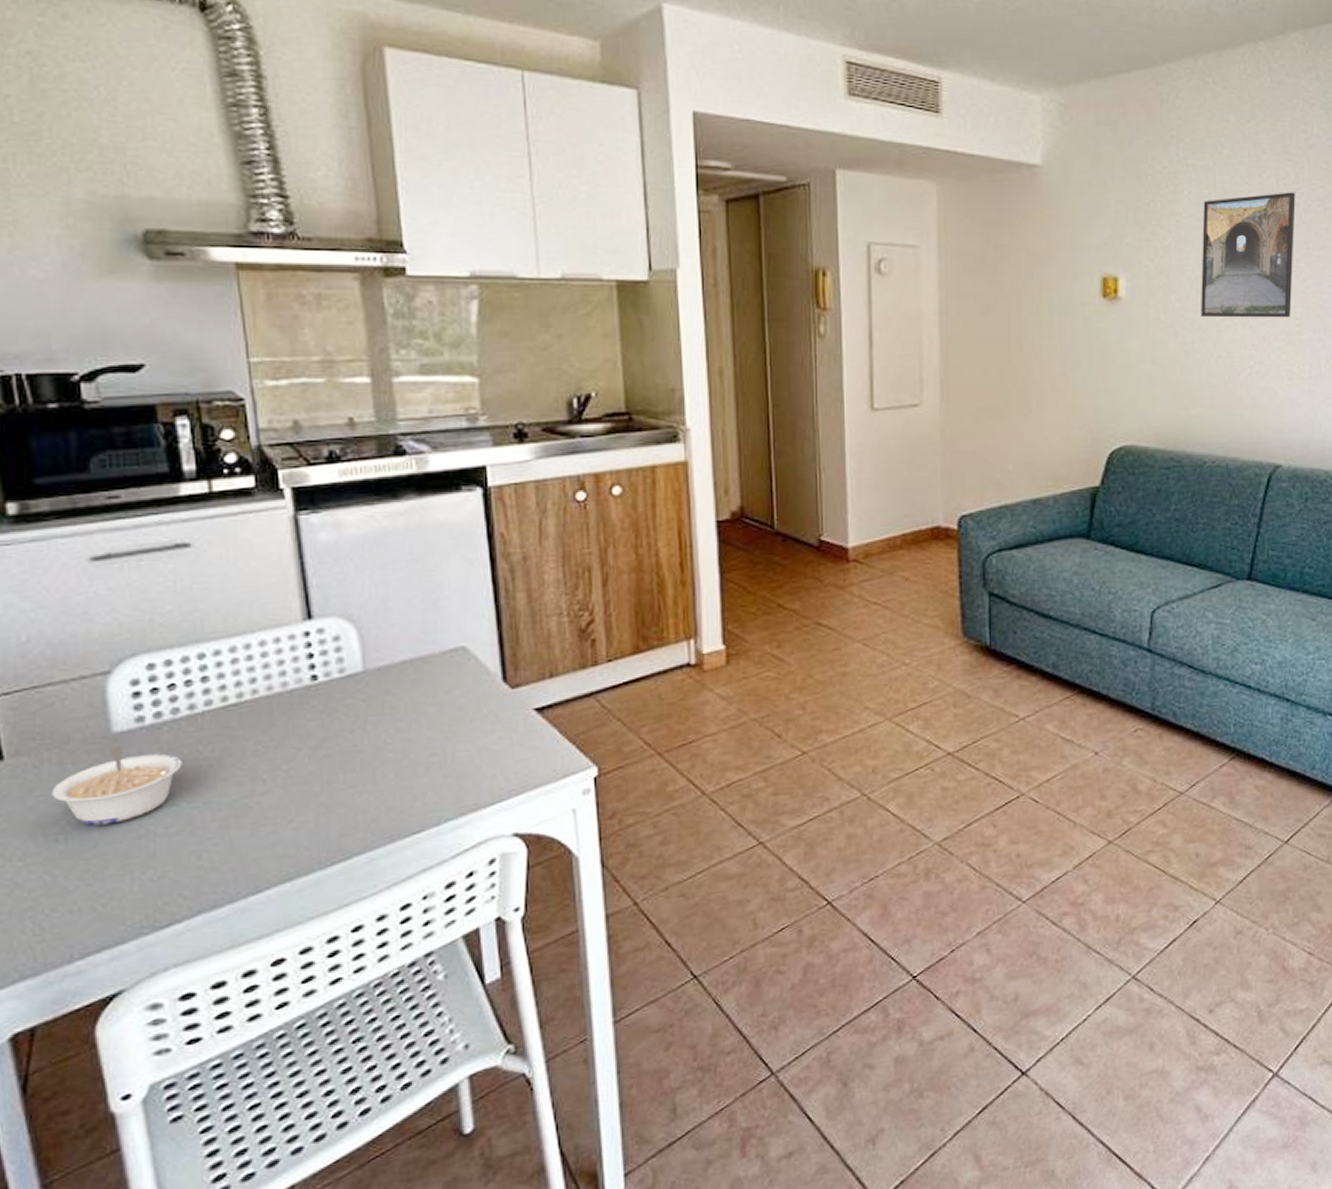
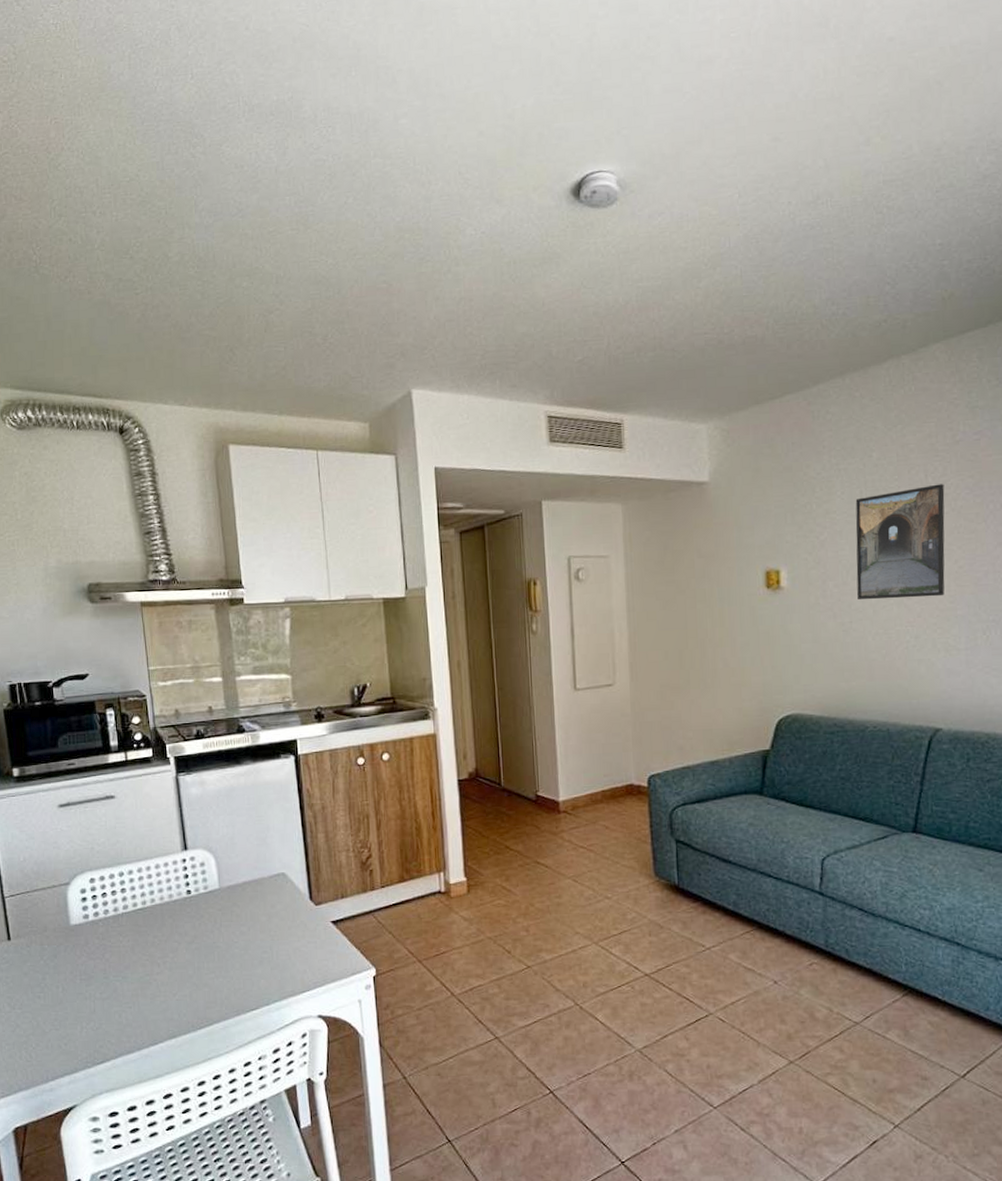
legume: present [51,745,182,826] -> none [37,934,110,988]

